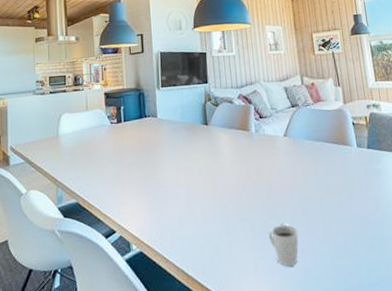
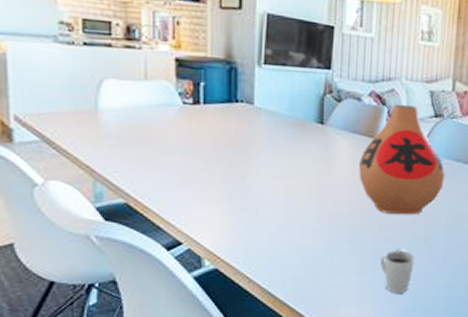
vase: none [238,101,310,193] -> present [358,105,445,215]

